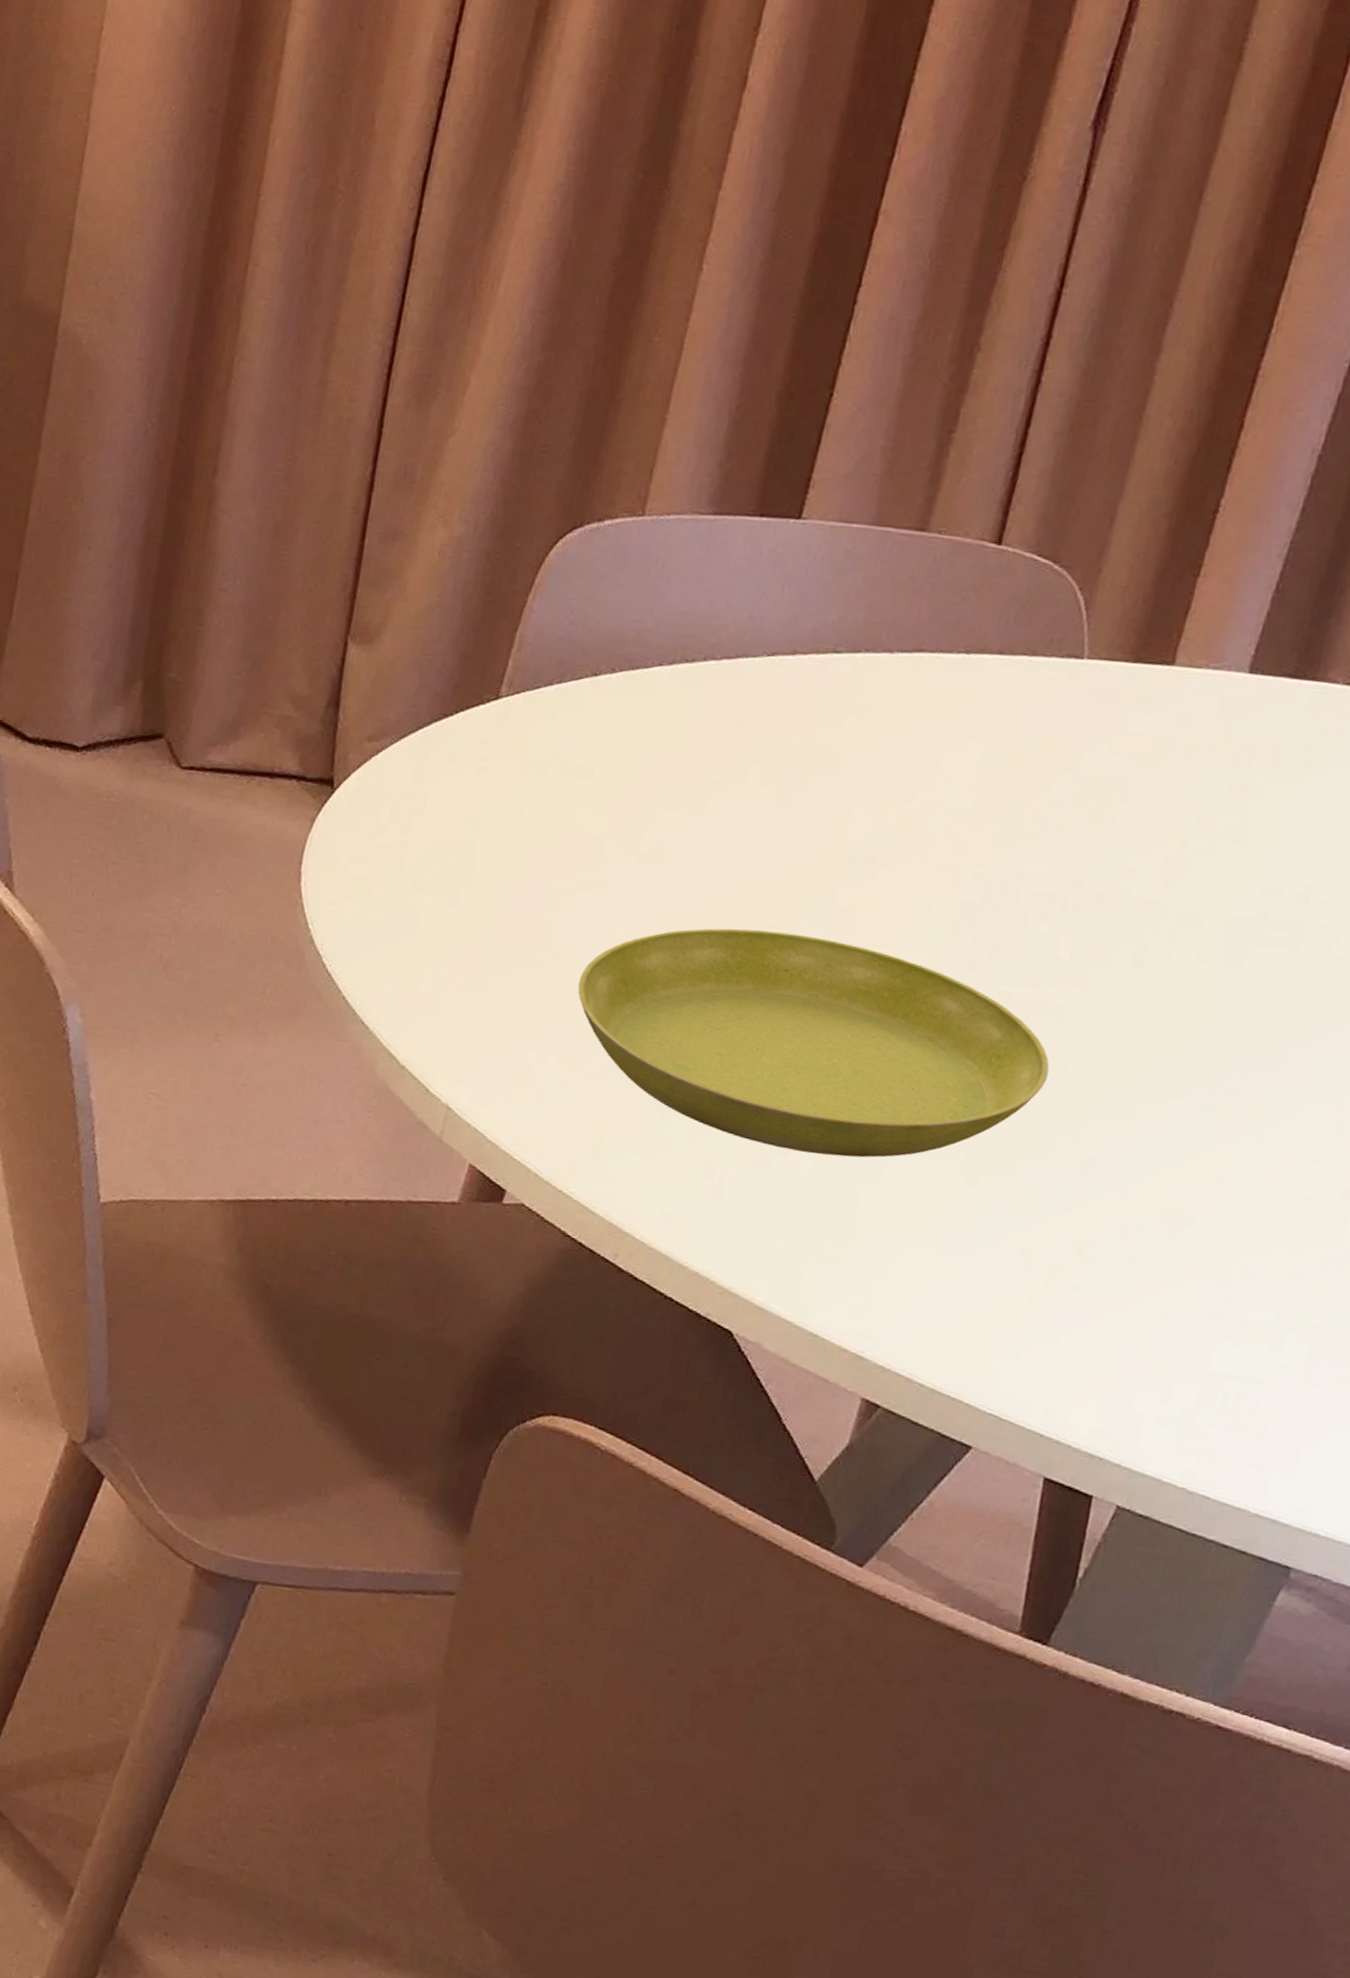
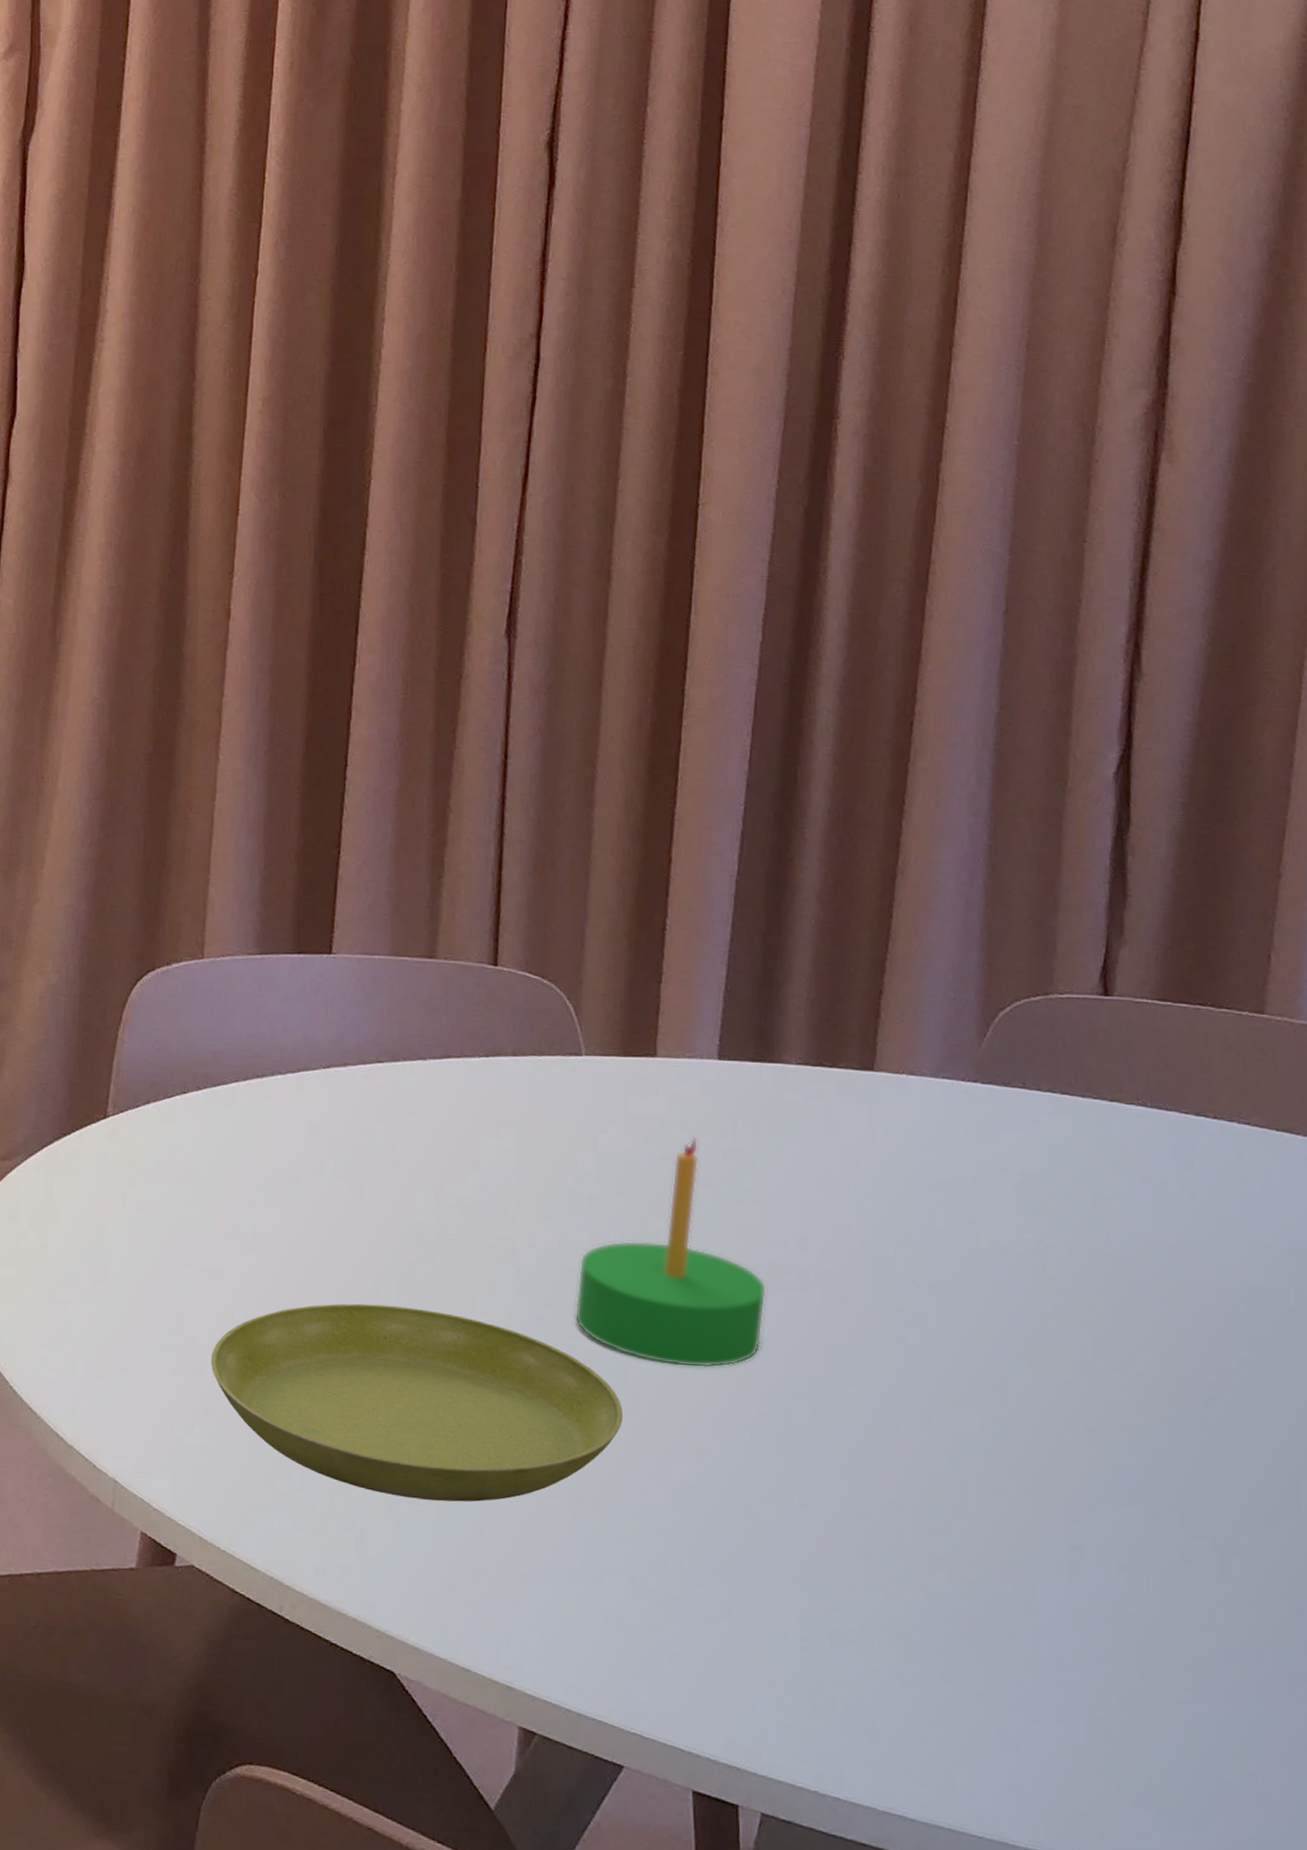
candle: none [1012,763,1250,1029] -> present [574,1137,767,1368]

